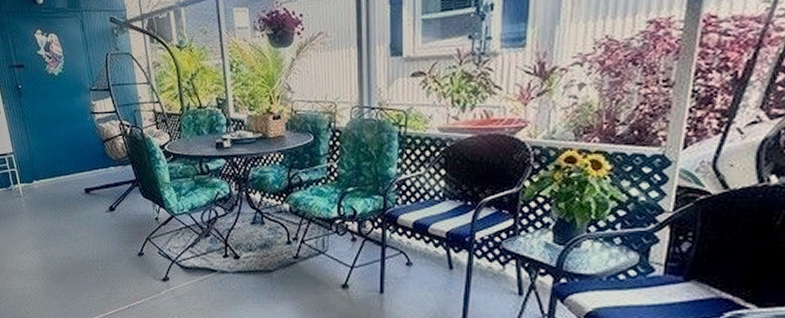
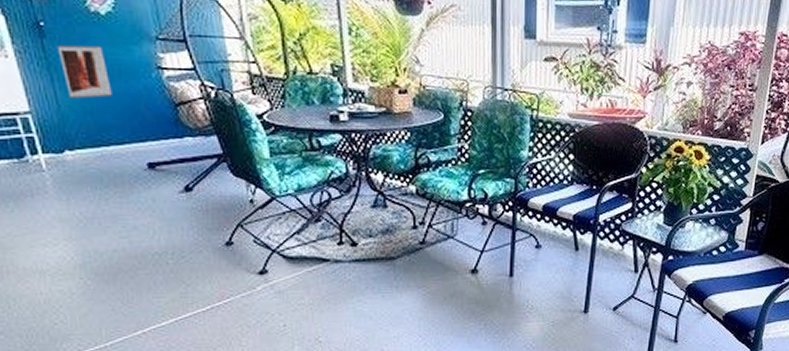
wall art: none [29,99,62,141] -> present [57,45,112,99]

